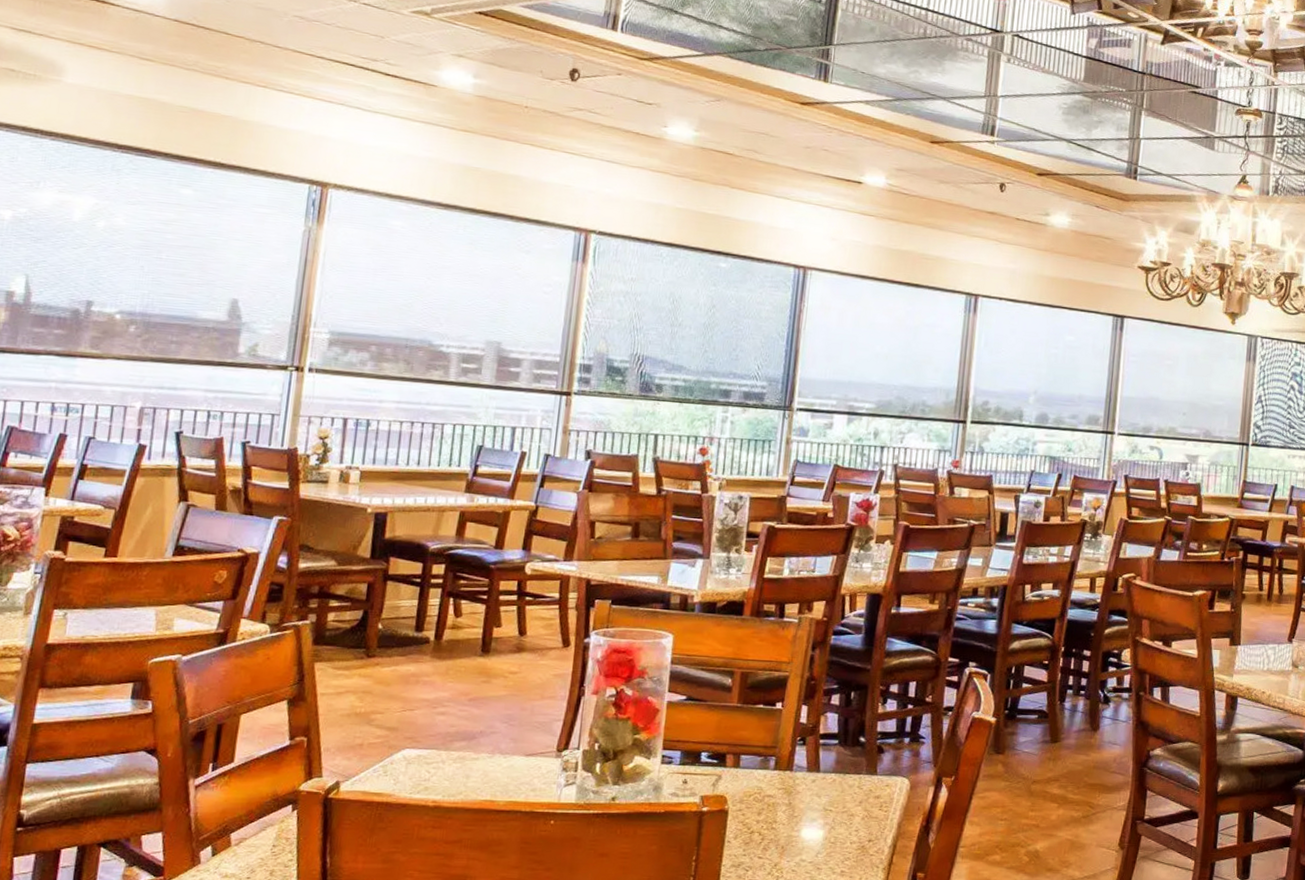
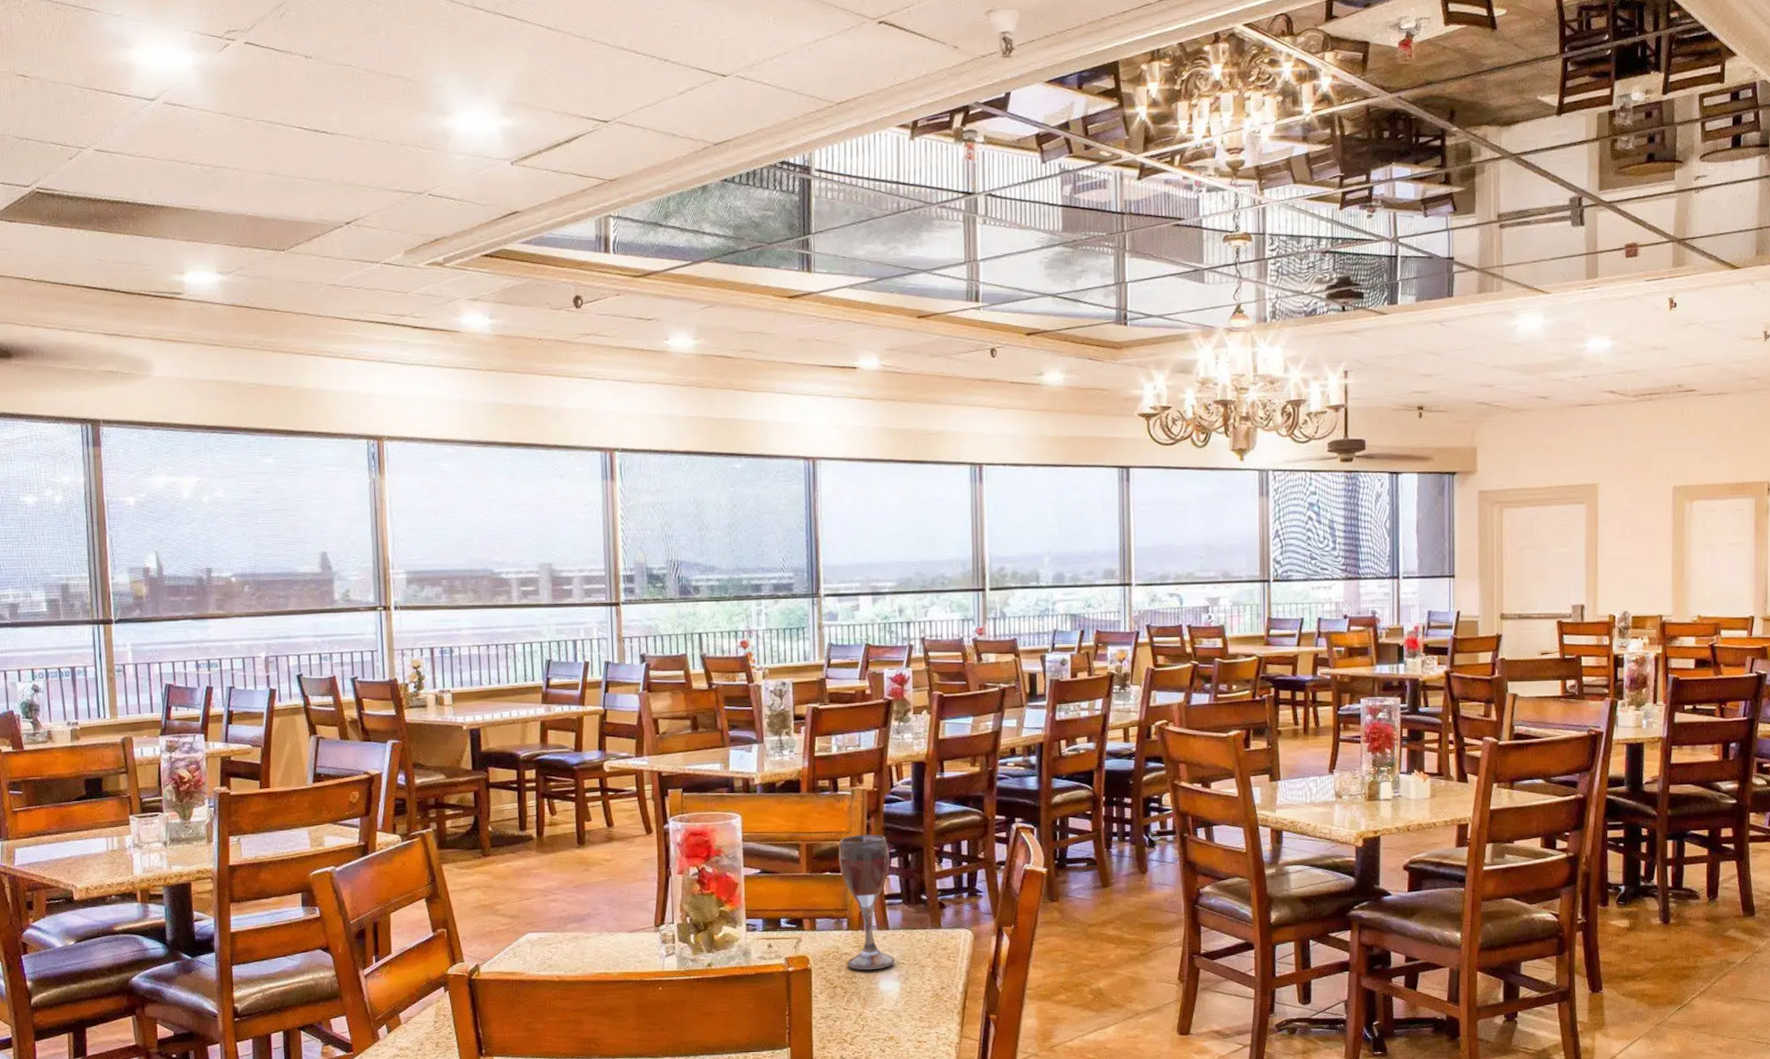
cup: none [768,666,832,816] -> present [838,834,896,970]

